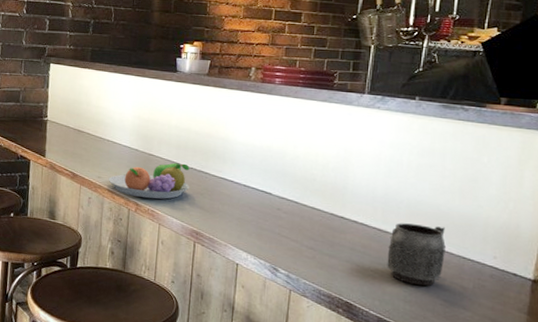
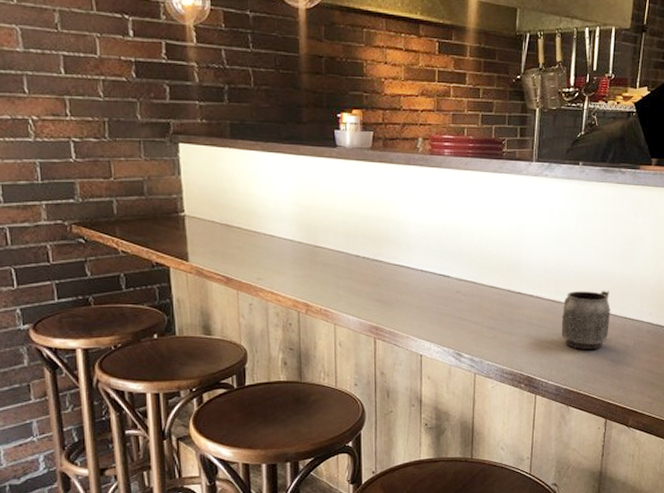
fruit bowl: present [108,162,190,199] -> none [270,253,363,297]

